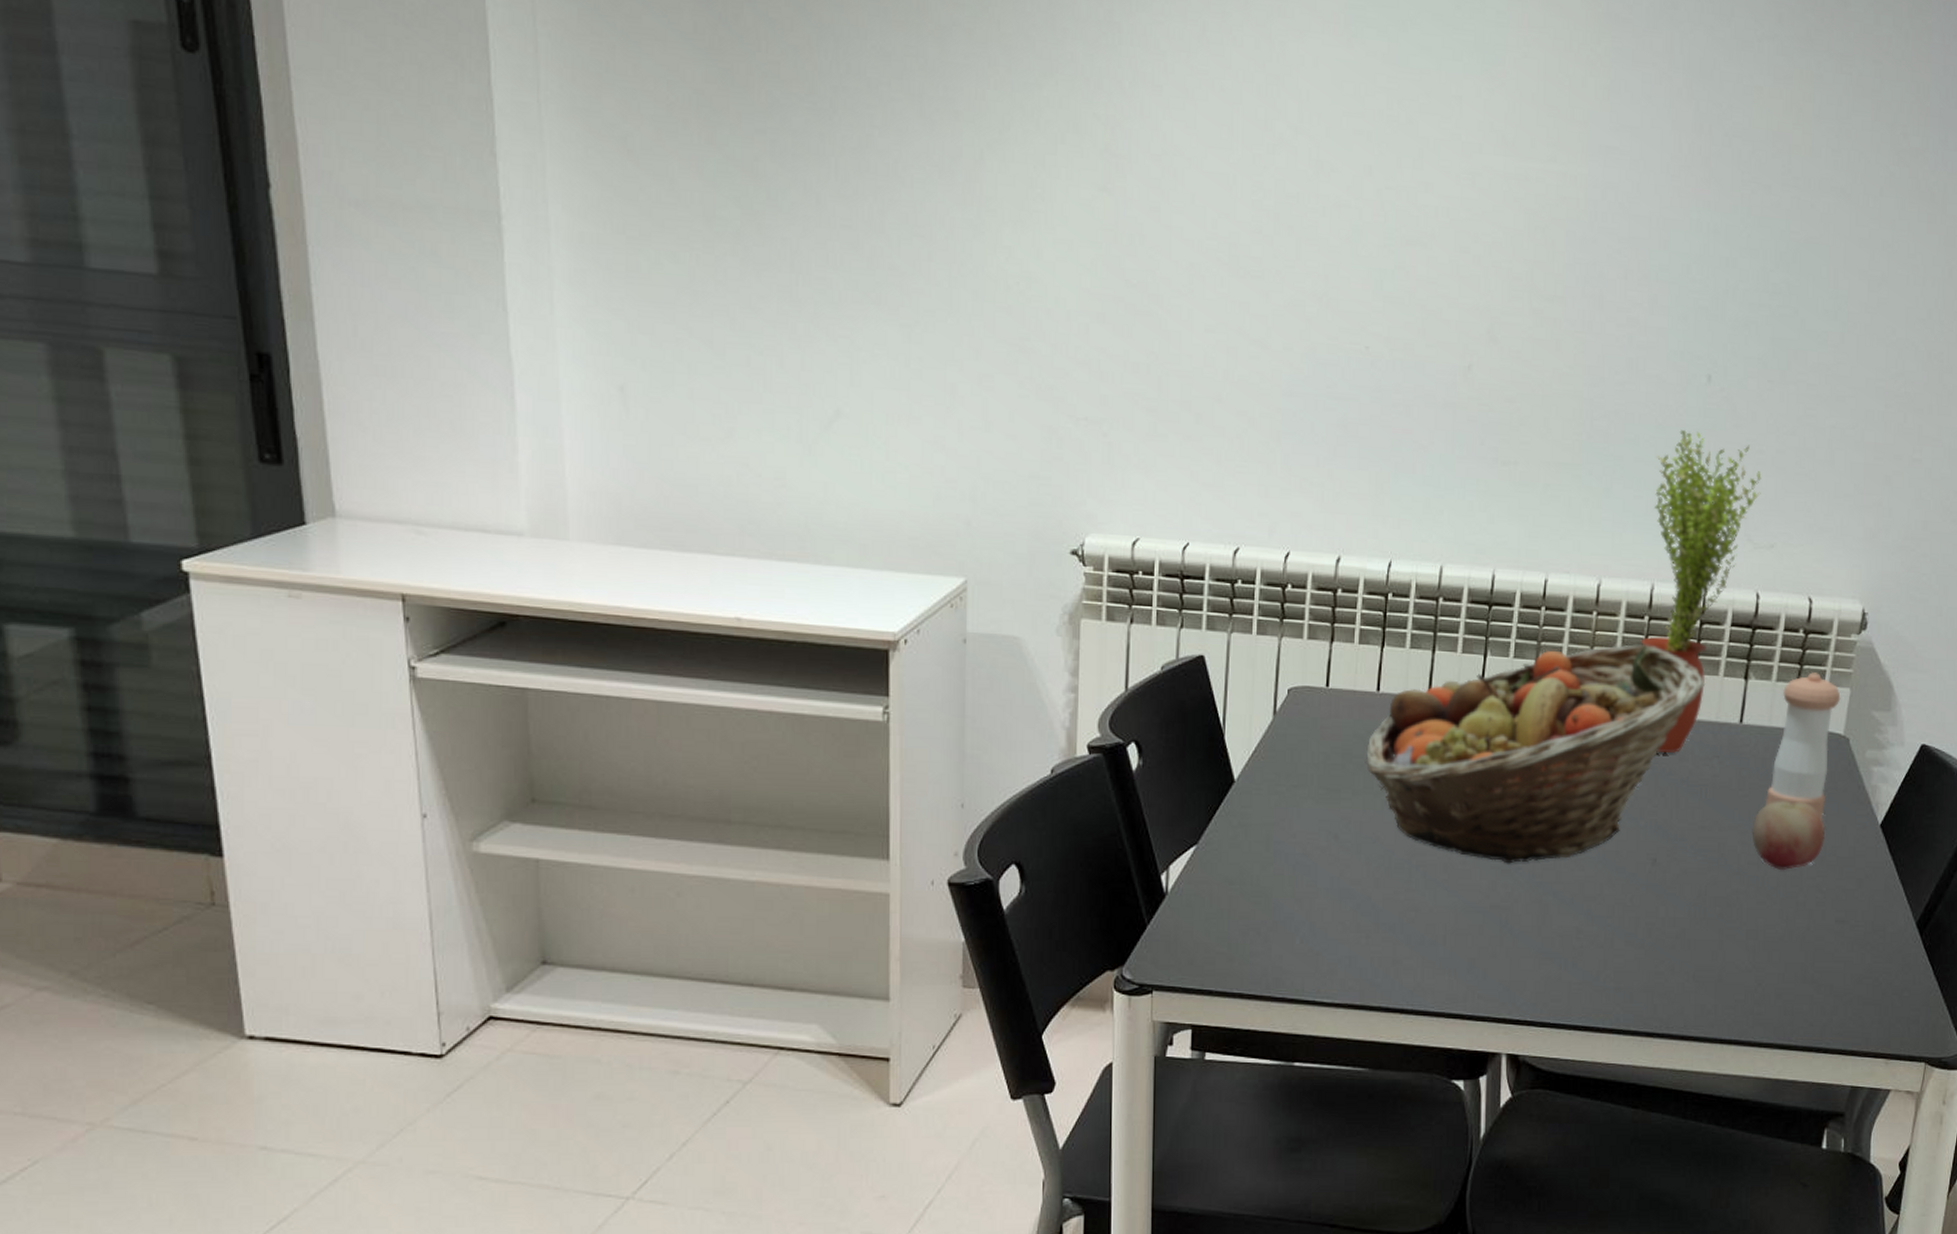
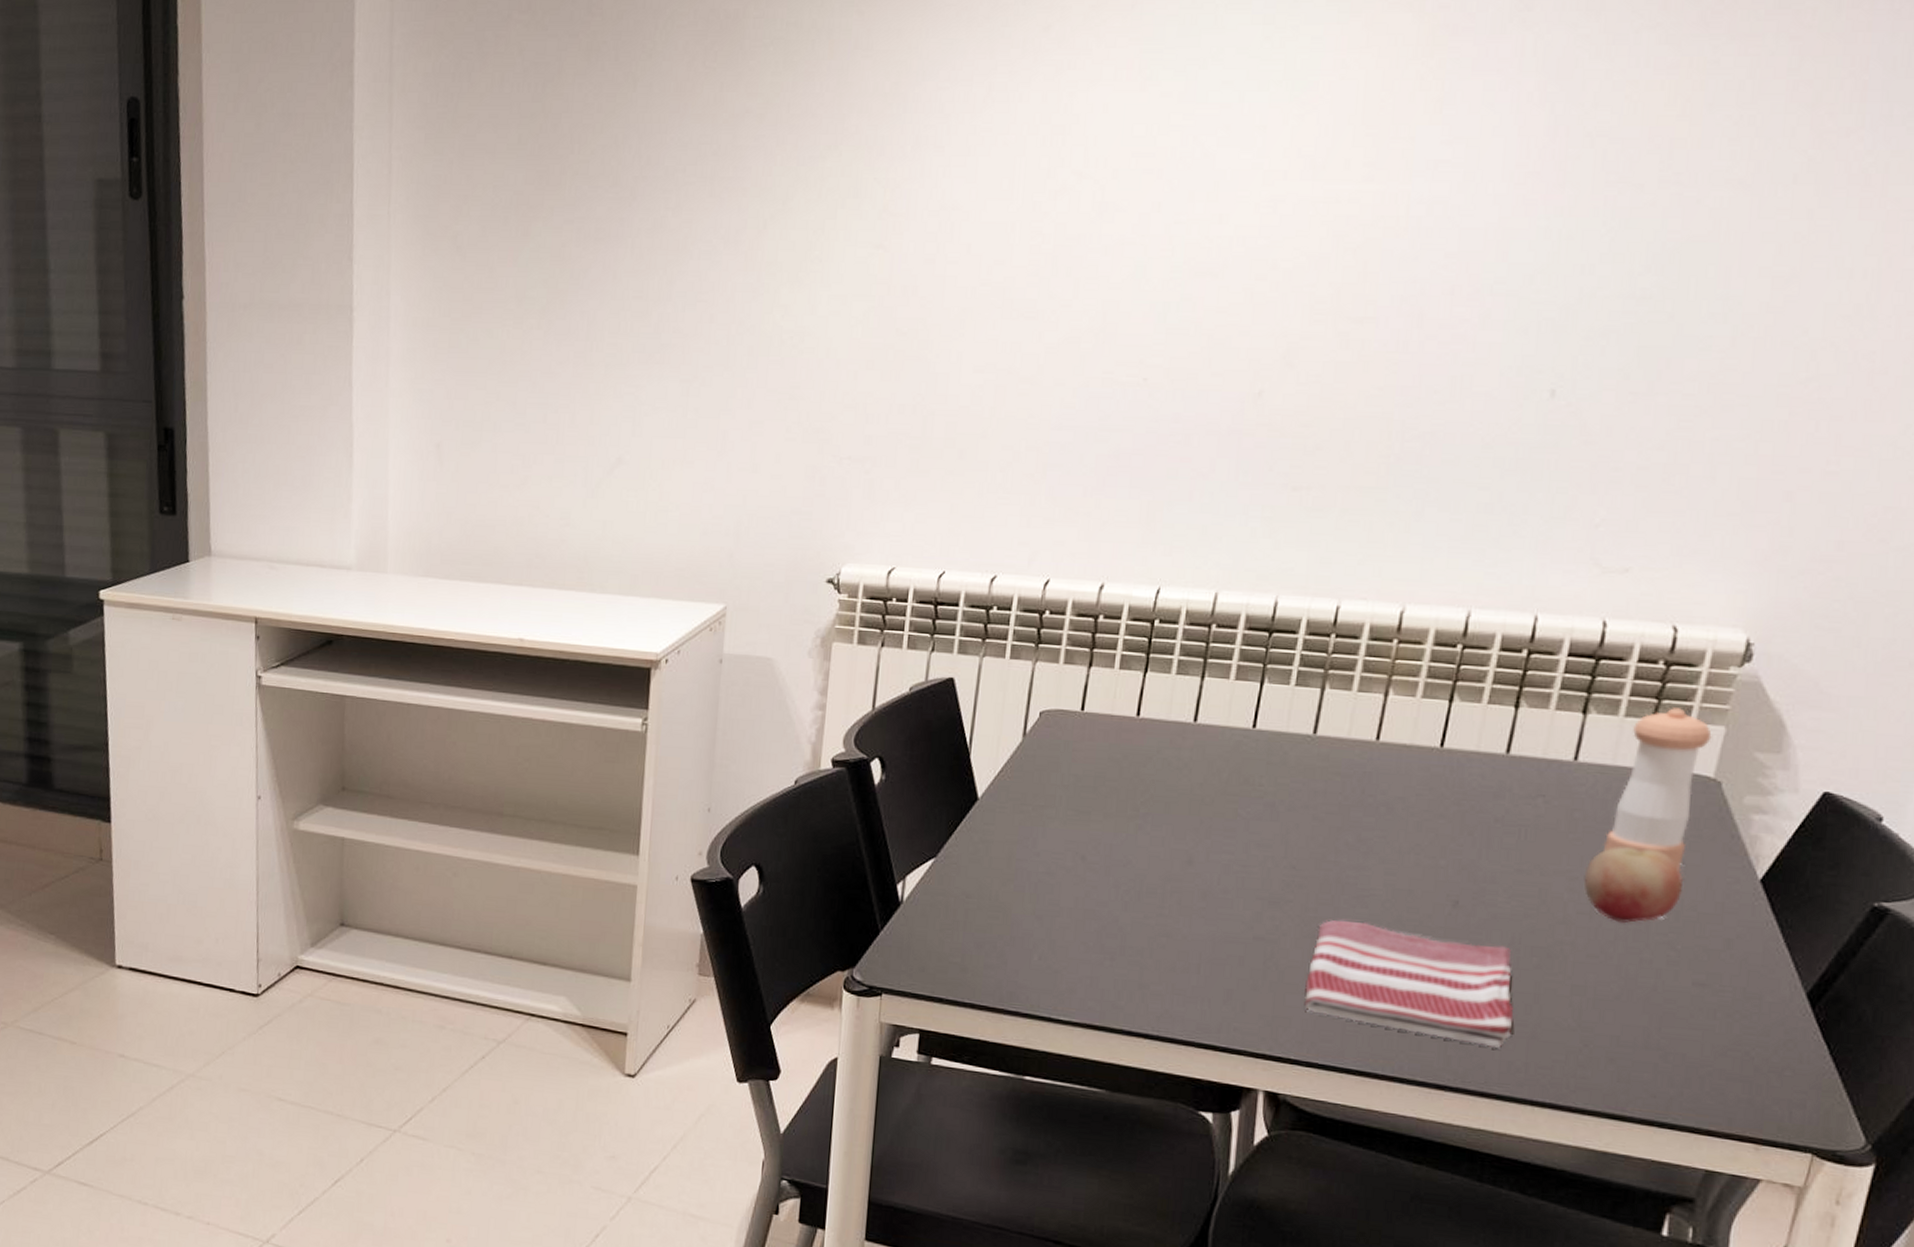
fruit basket: present [1365,644,1706,864] -> none [1119,674,1532,896]
dish towel: none [1536,884,1703,995] -> present [1304,920,1513,1050]
potted plant: present [1641,430,1762,753] -> none [1451,449,1616,790]

